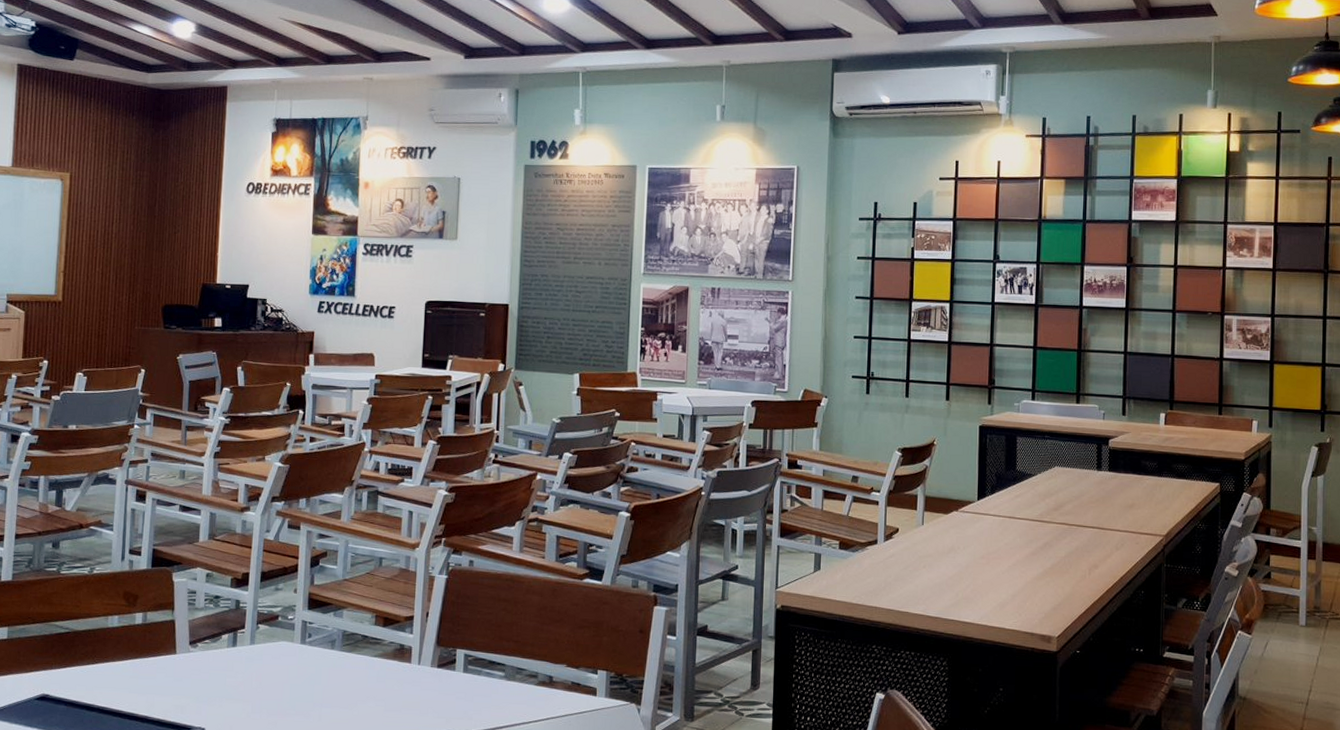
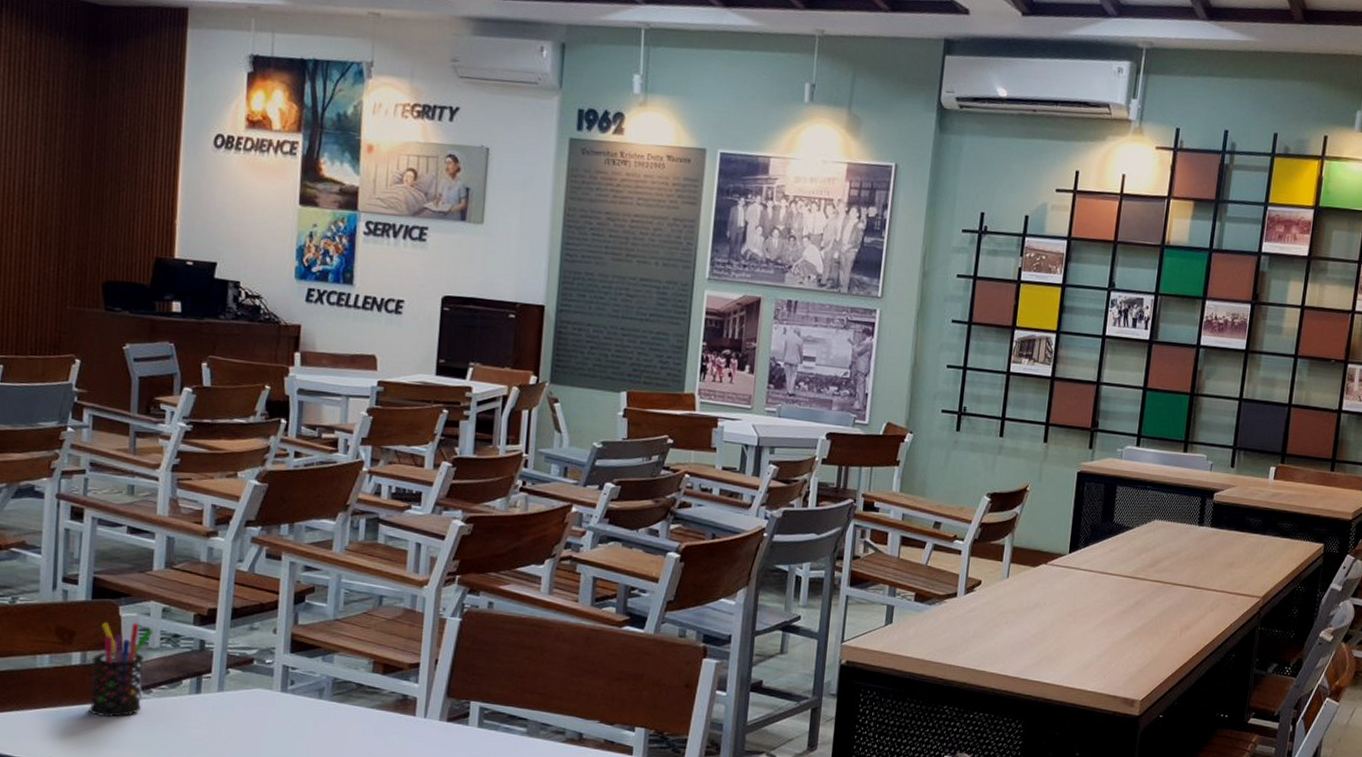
pen holder: none [148,586,199,669] -> present [89,622,154,718]

